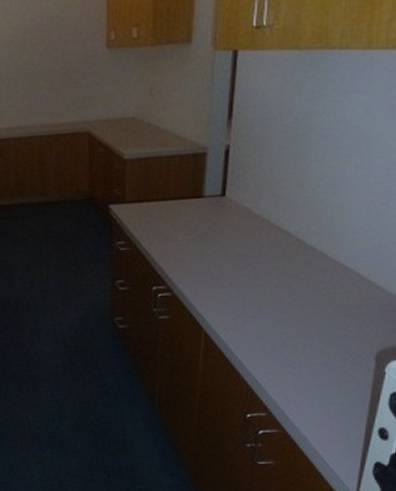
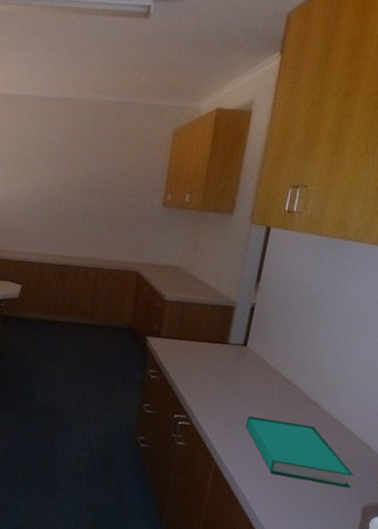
binder: none [234,273,363,335] -> present [245,416,354,488]

